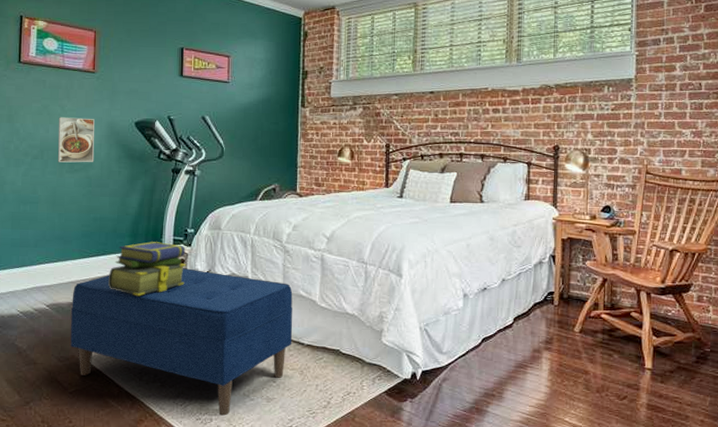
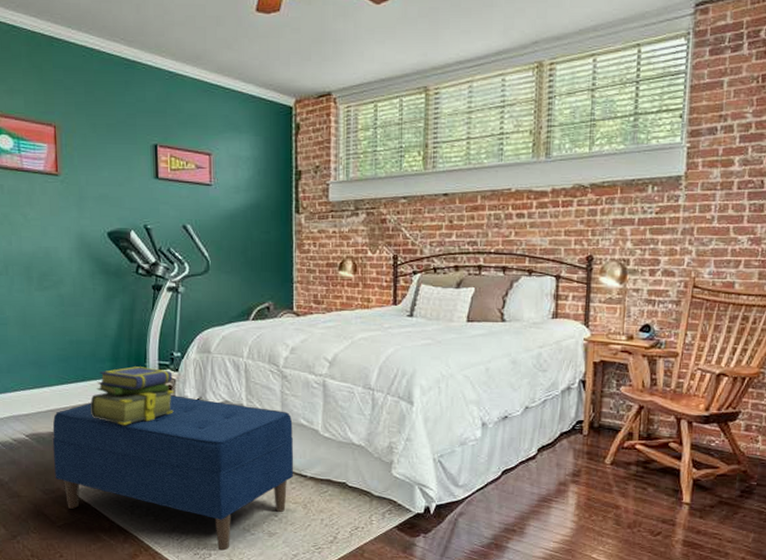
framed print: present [57,117,95,163] -> none [21,227,65,279]

